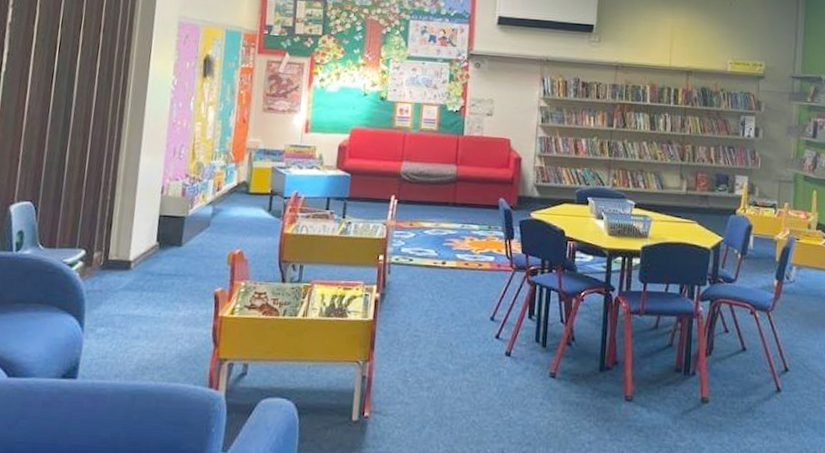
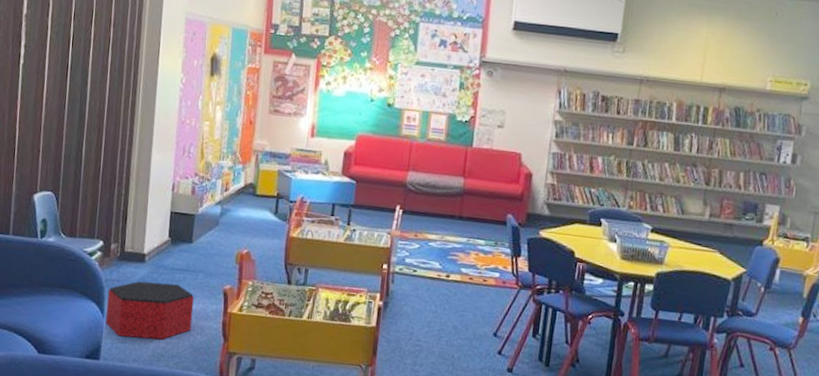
ottoman: none [85,290,183,351] -> present [105,281,195,340]

